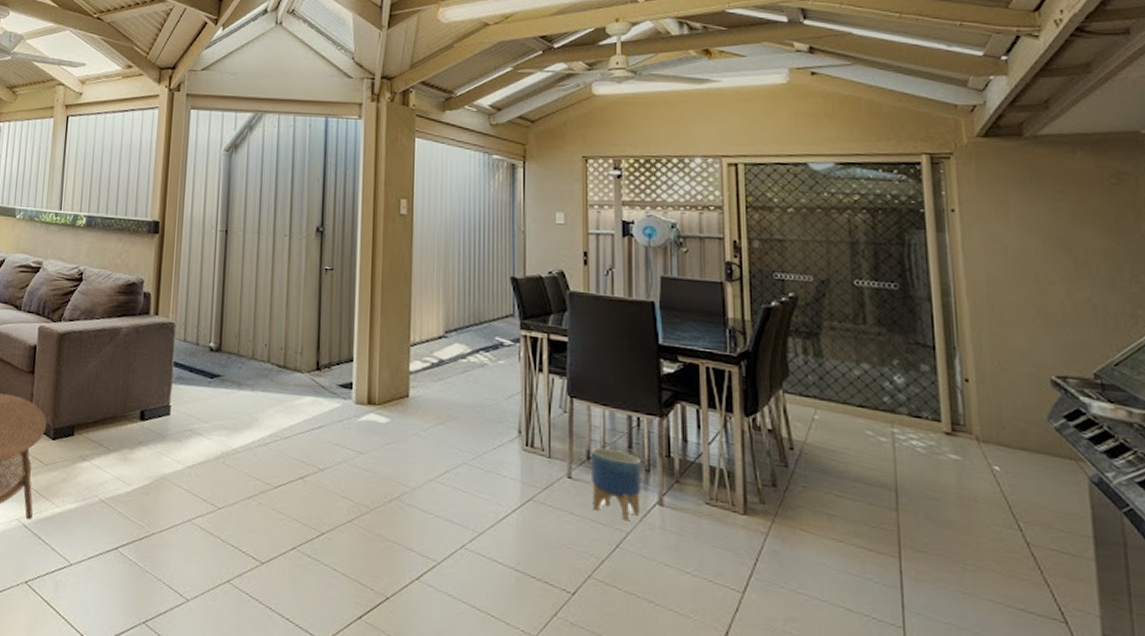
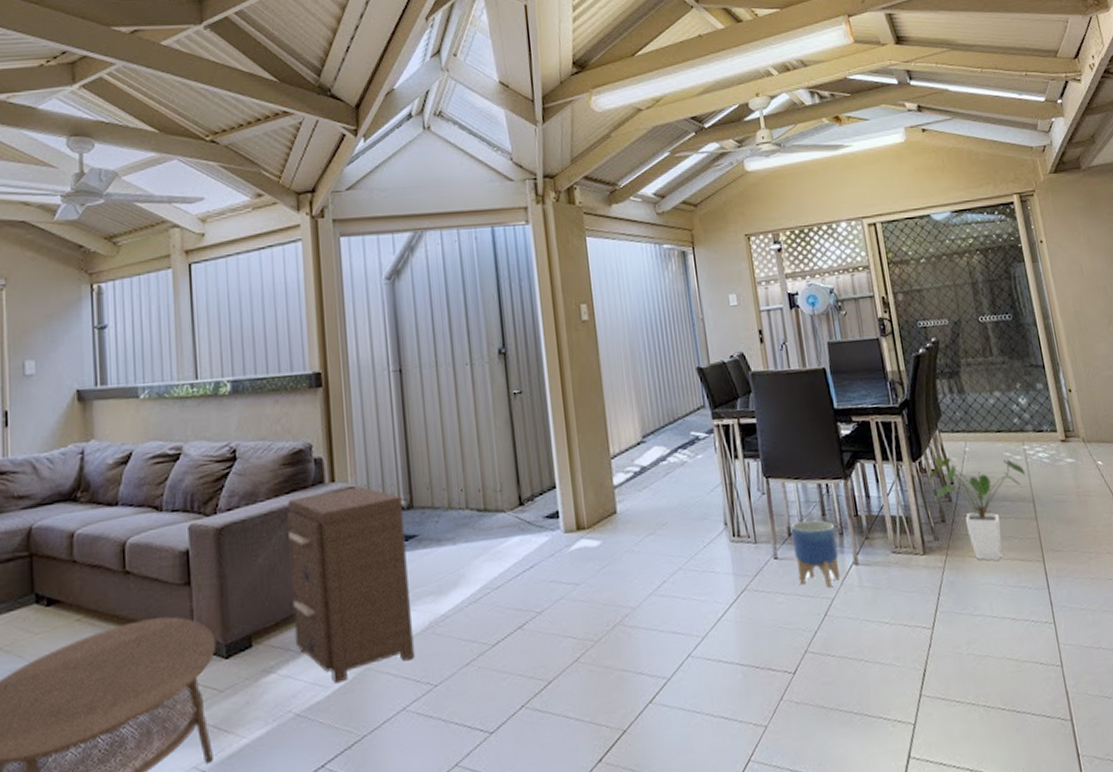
nightstand: none [108,322,214,484] -> present [287,486,416,684]
house plant: none [760,415,891,543] -> present [927,455,1026,561]

